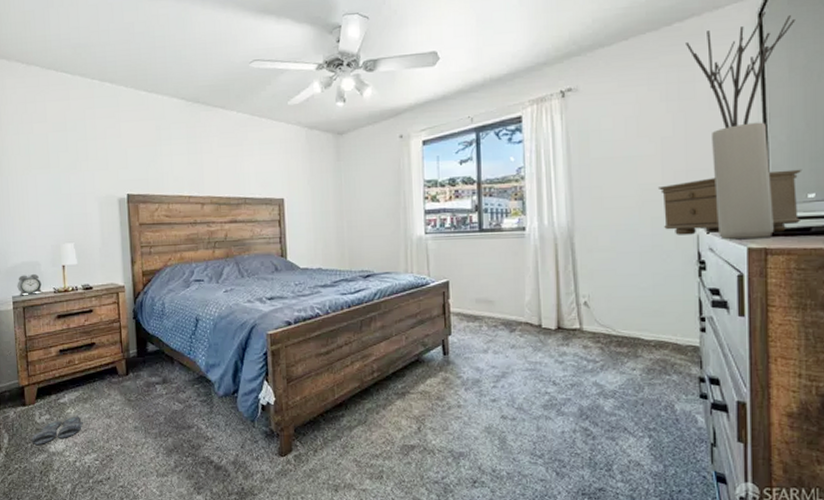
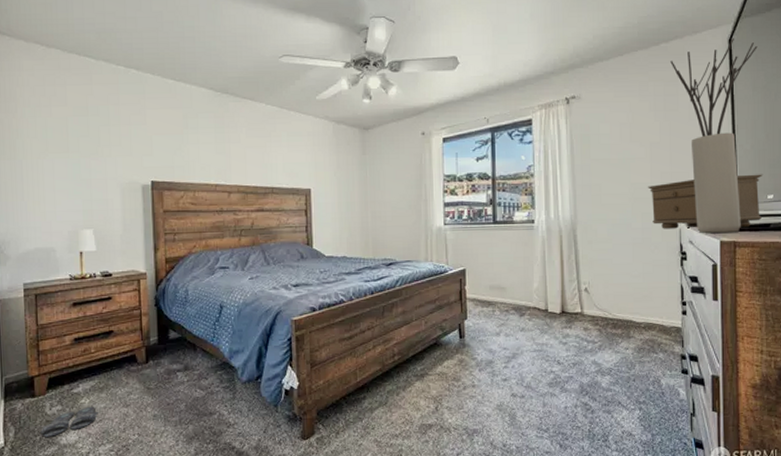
alarm clock: present [17,273,42,296] -> none [29,260,57,283]

